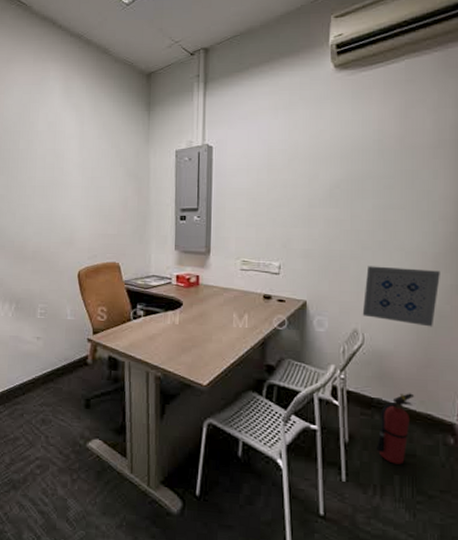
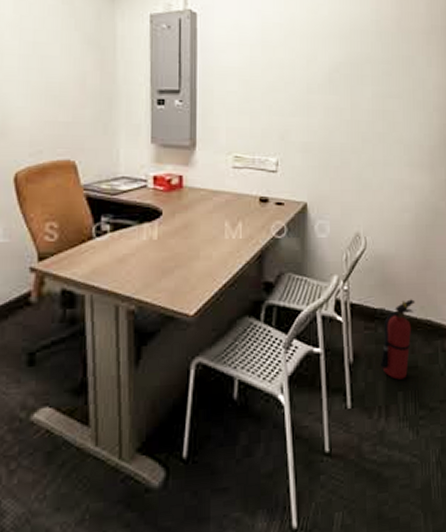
wall art: present [362,266,440,327] -> none [364,161,436,226]

